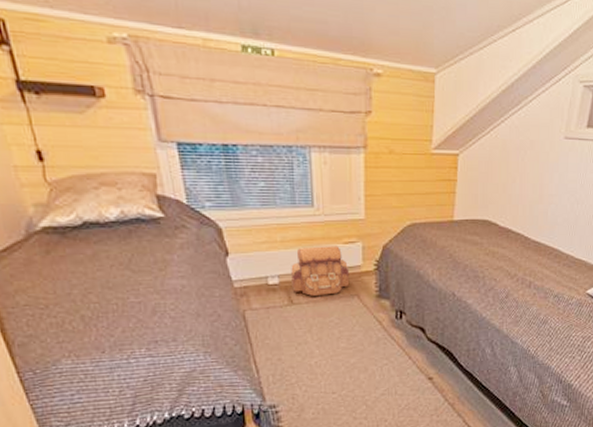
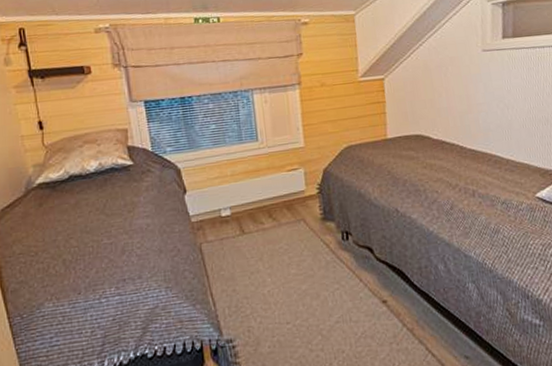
backpack: present [291,246,350,296] -> none [241,174,296,224]

